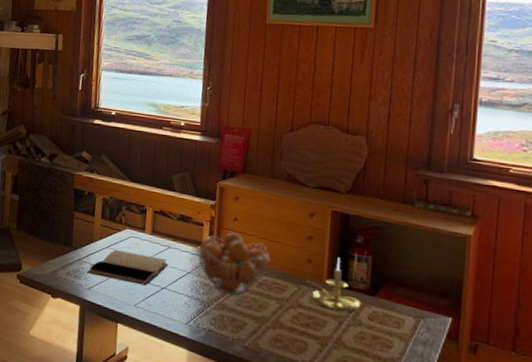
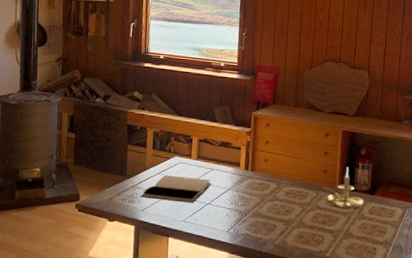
fruit basket: present [197,232,270,295] -> none [235,153,295,204]

